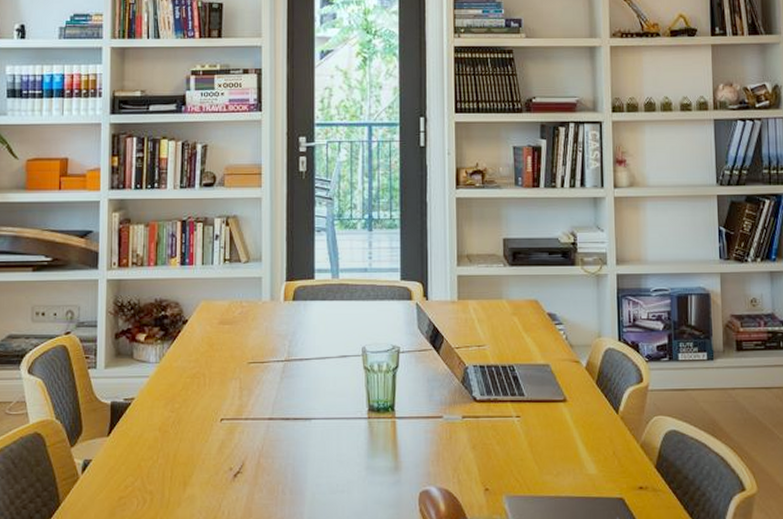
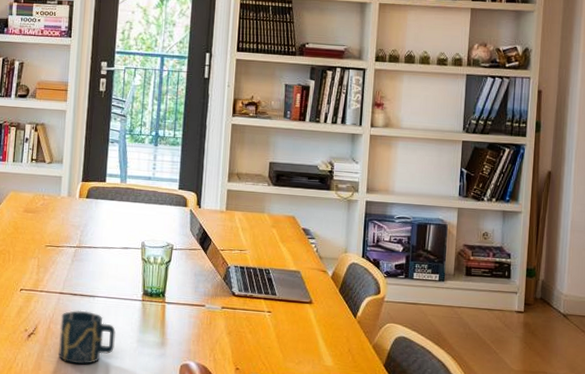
cup: none [272,437,339,504] -> present [58,310,116,364]

